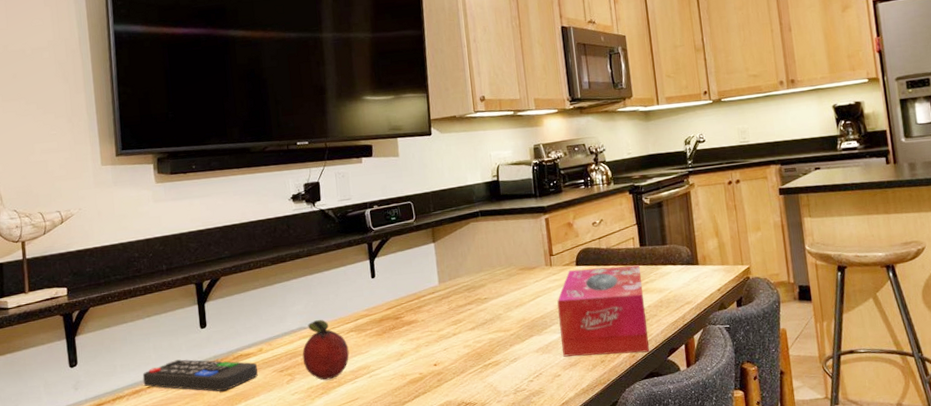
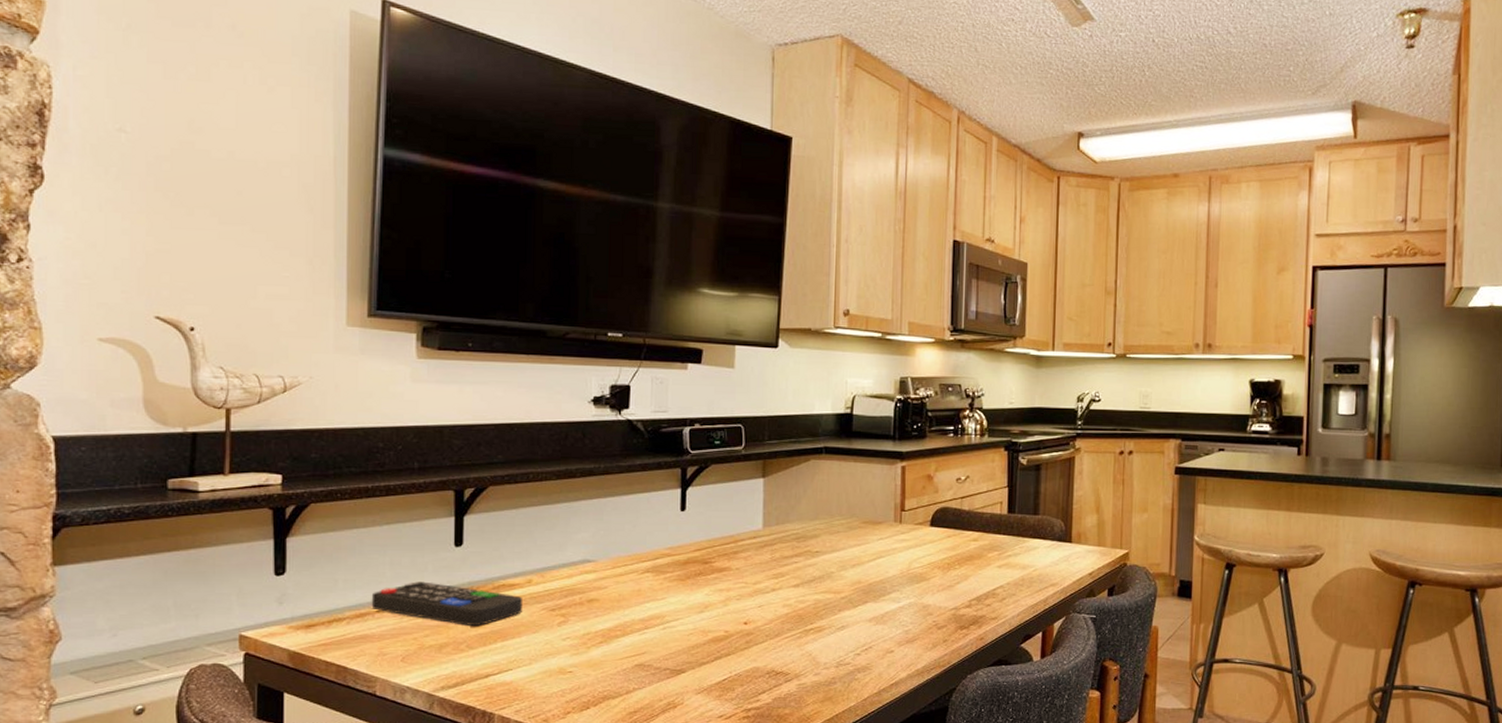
fruit: present [302,320,350,380] -> none [581,554,641,627]
tissue box: present [557,265,649,357] -> none [900,531,1005,636]

